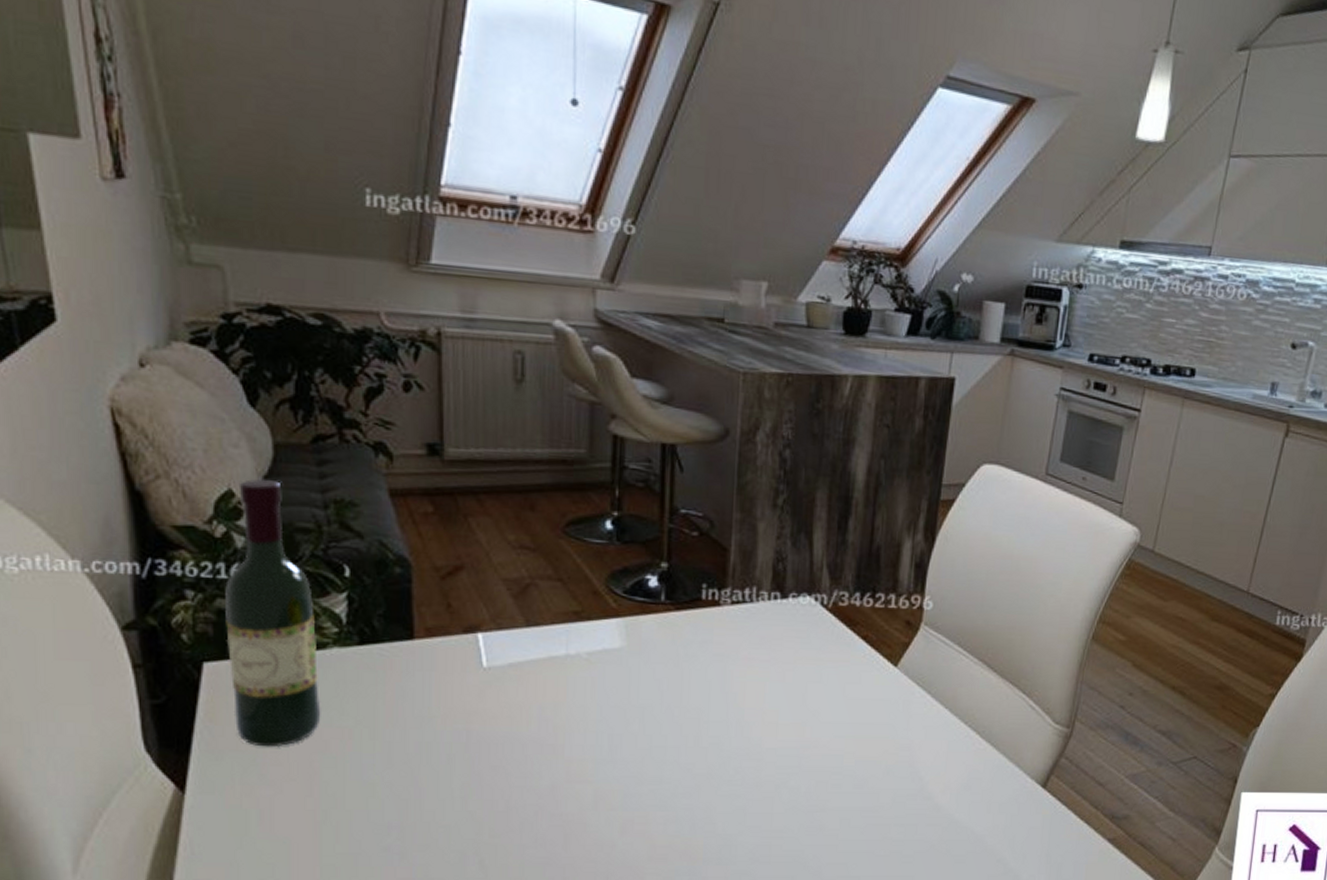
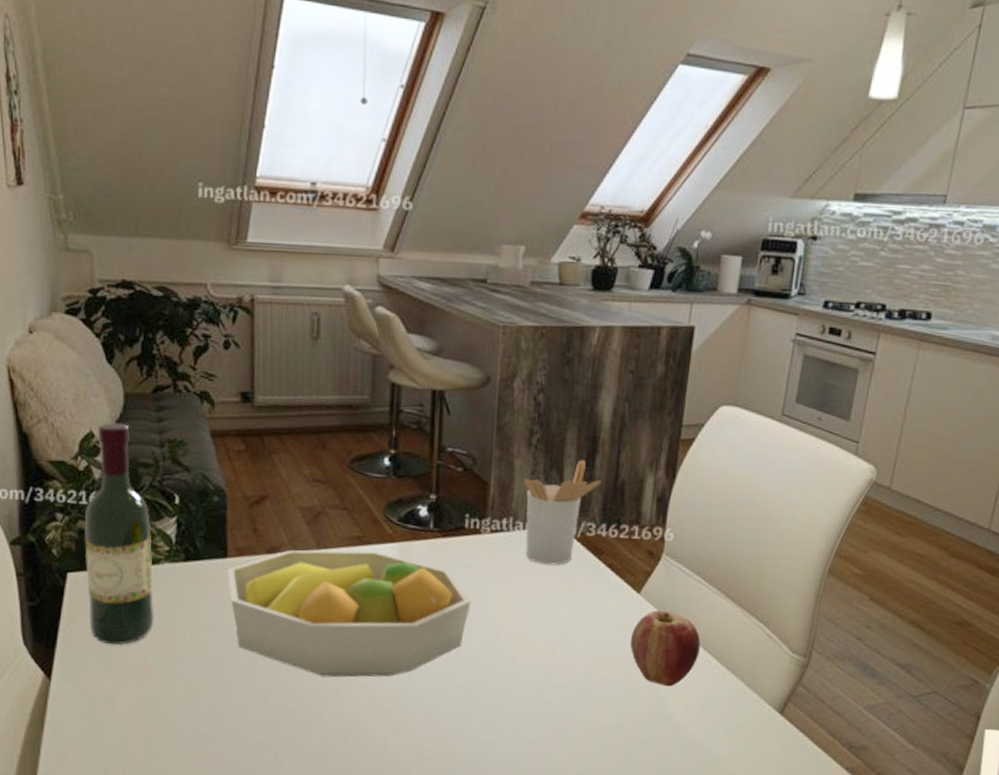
fruit bowl: none [414,627,710,773] -> present [227,549,471,678]
utensil holder: none [768,523,855,639] -> present [523,460,601,565]
apple: none [886,684,961,765] -> present [630,610,701,687]

